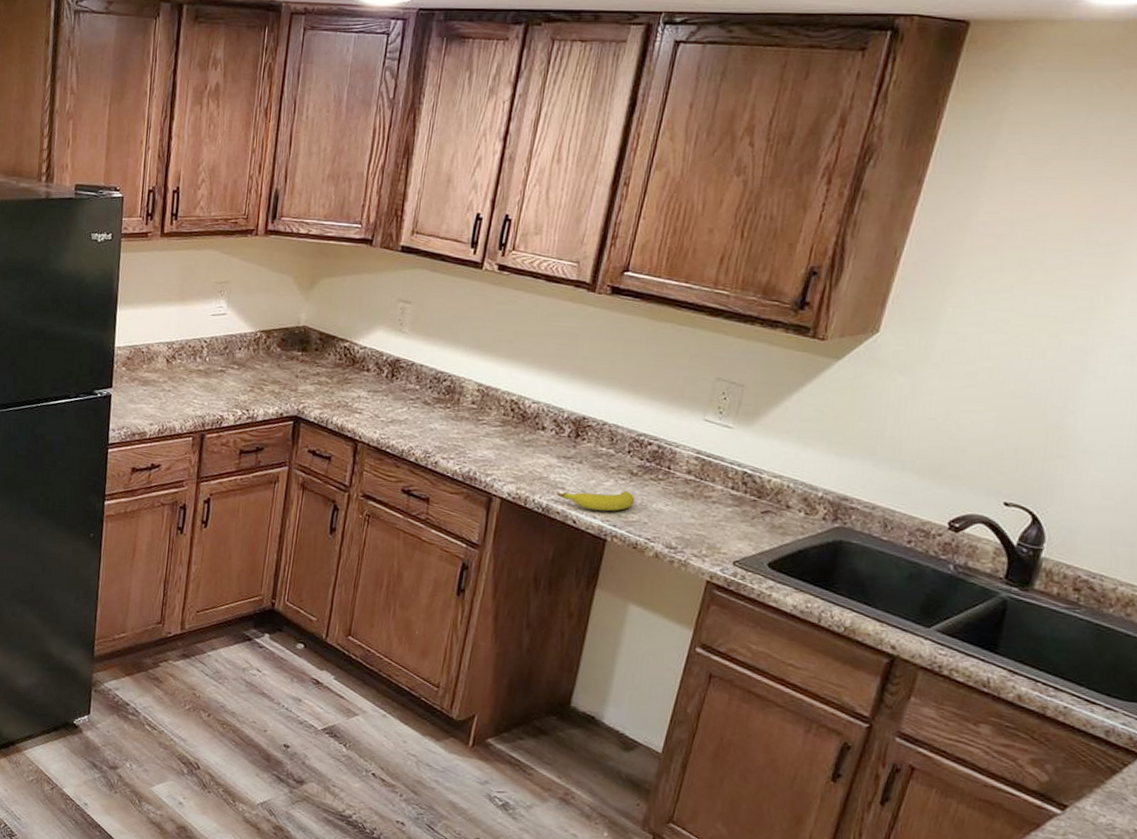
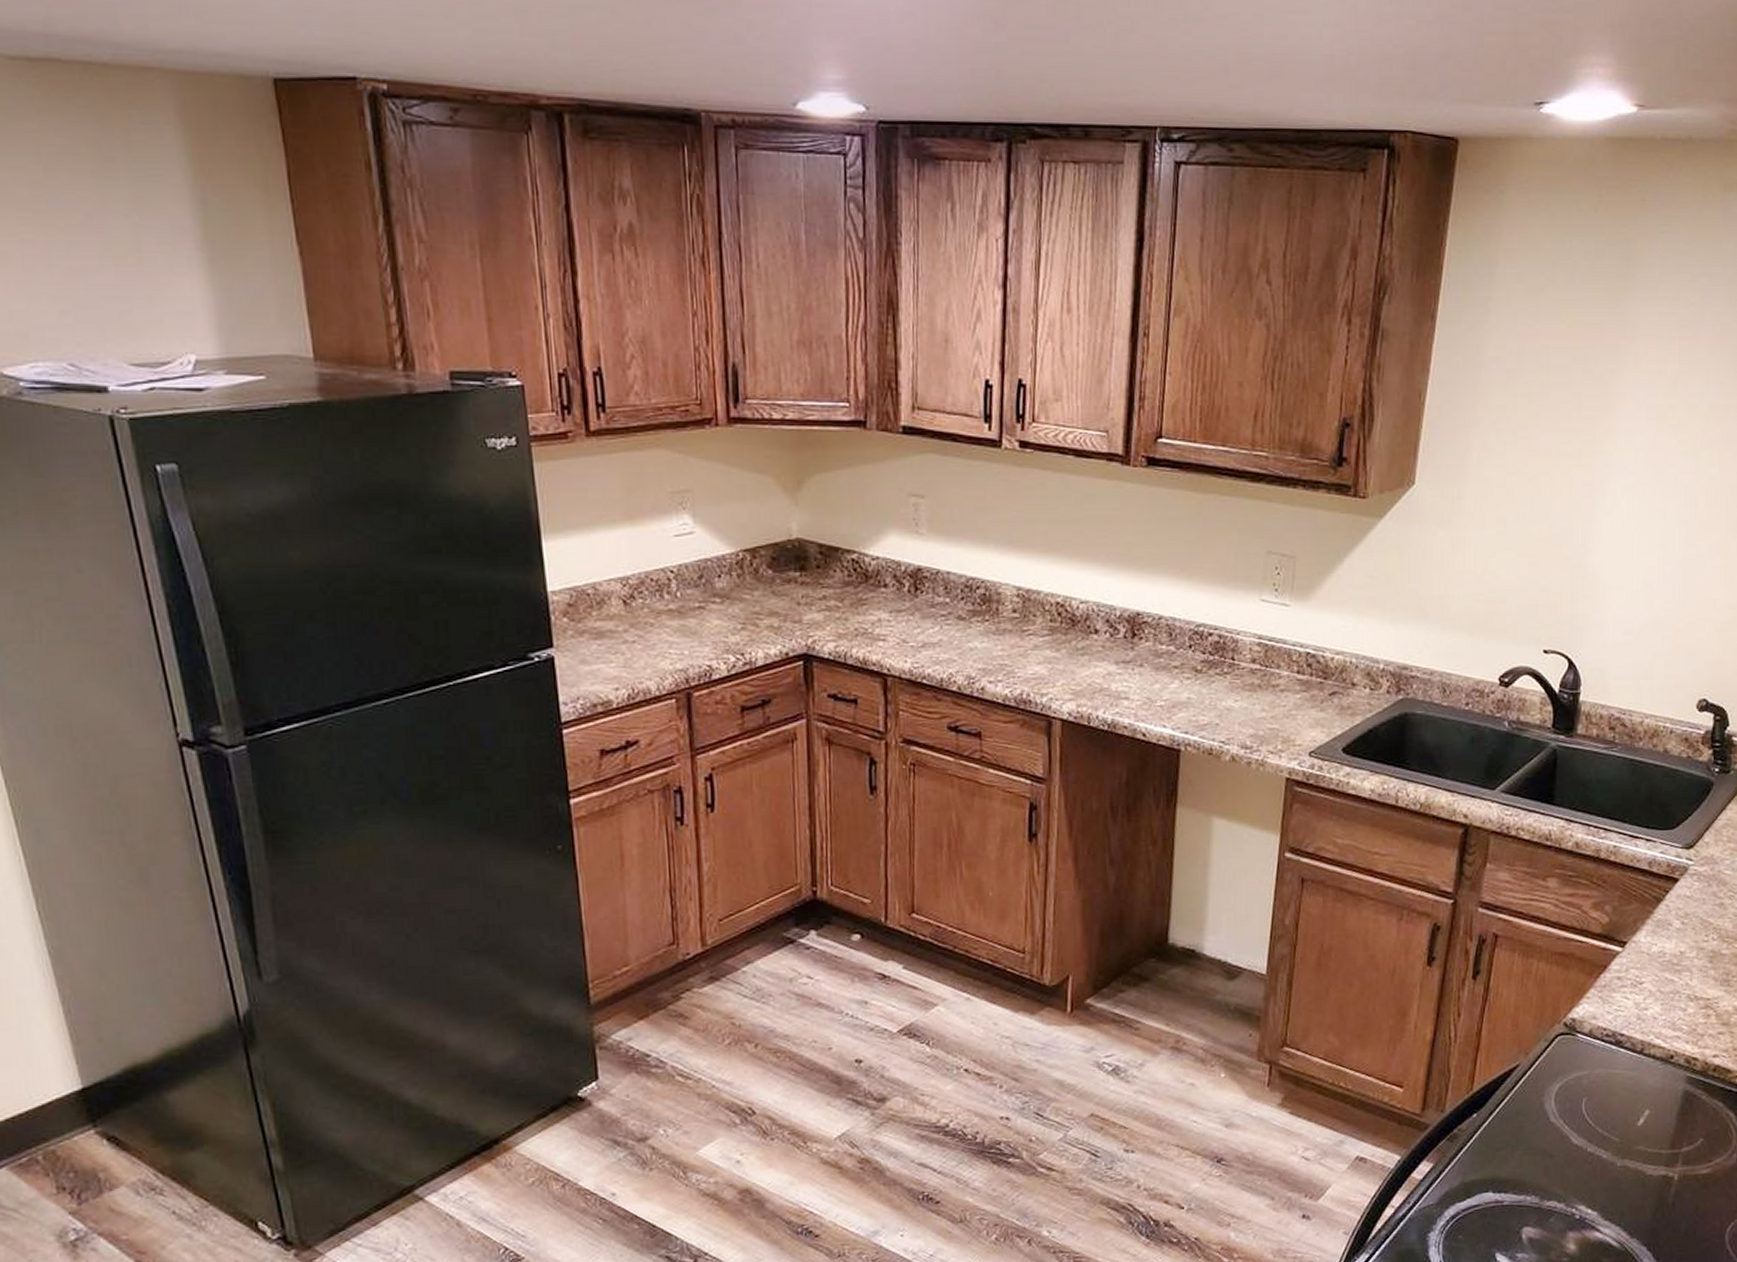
fruit: present [556,490,635,511] -> none [1121,690,1204,719]

